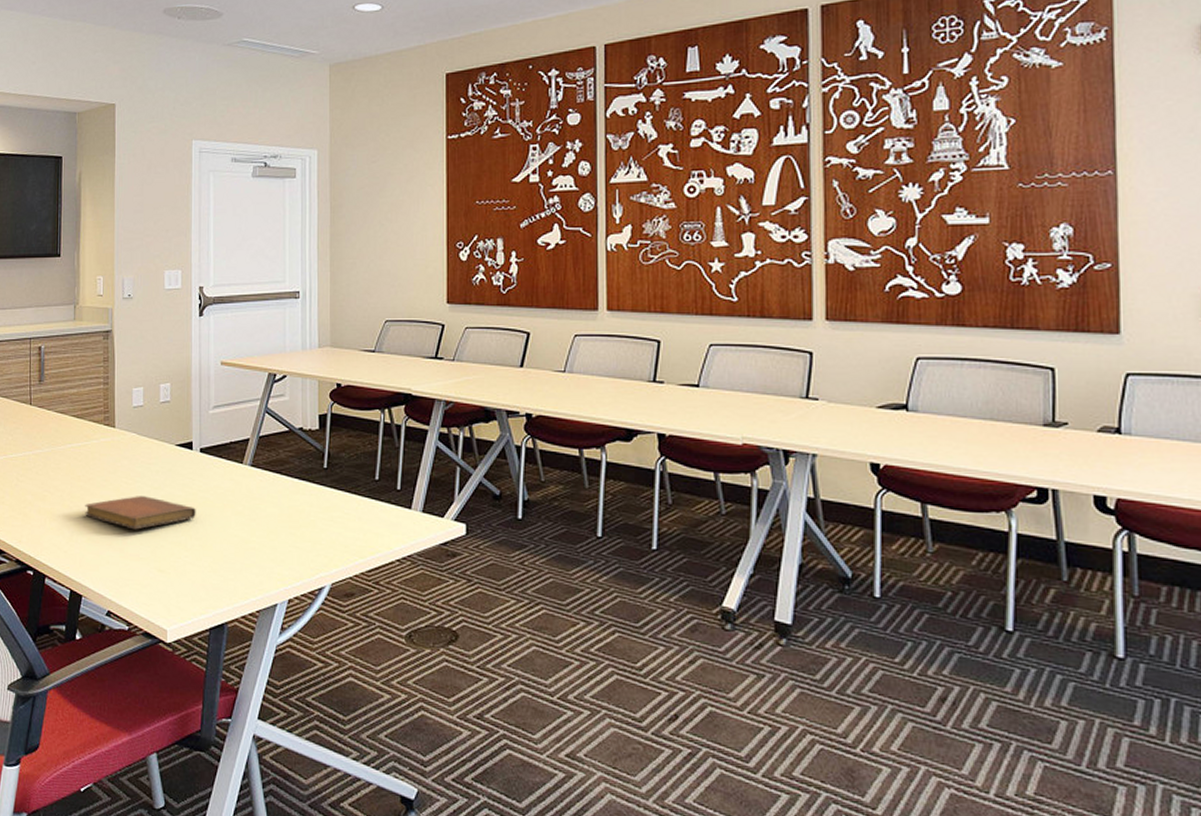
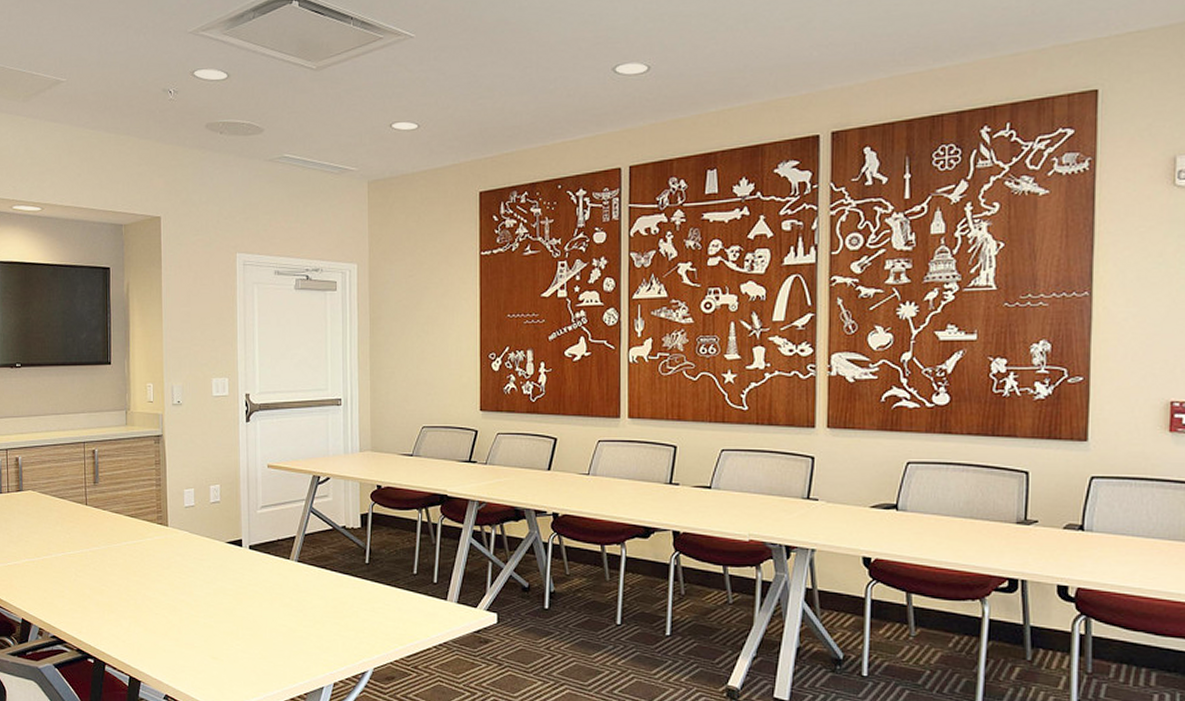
notebook: present [85,496,196,530] -> none [141,589,246,621]

